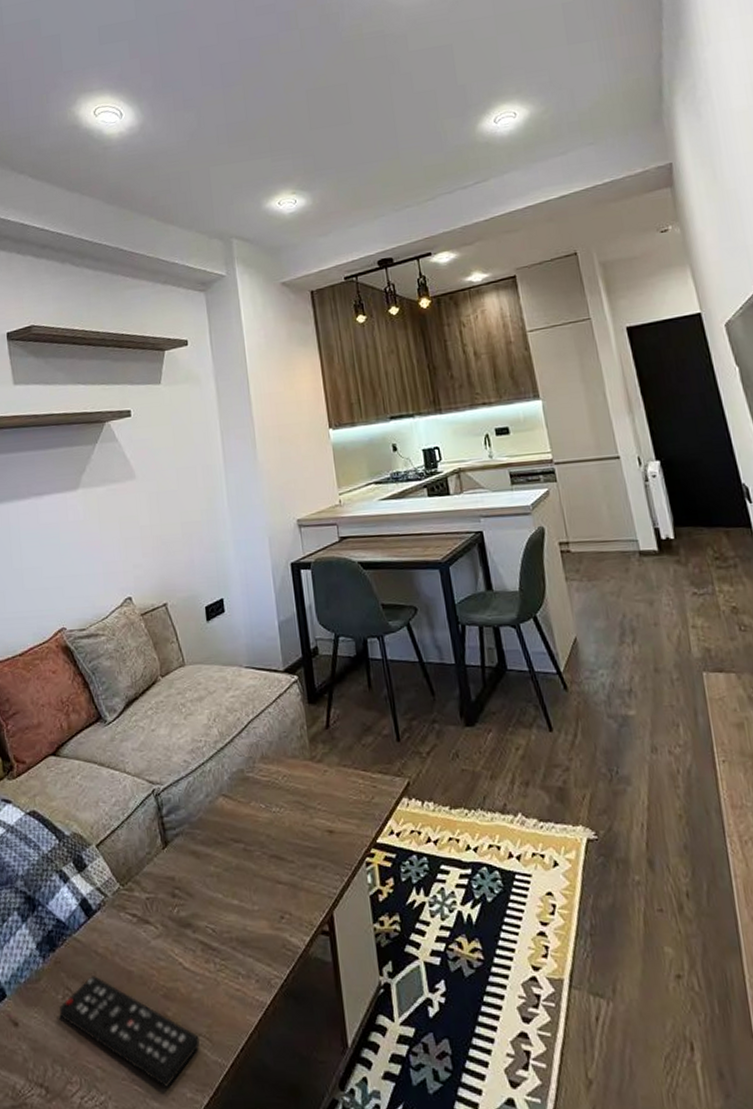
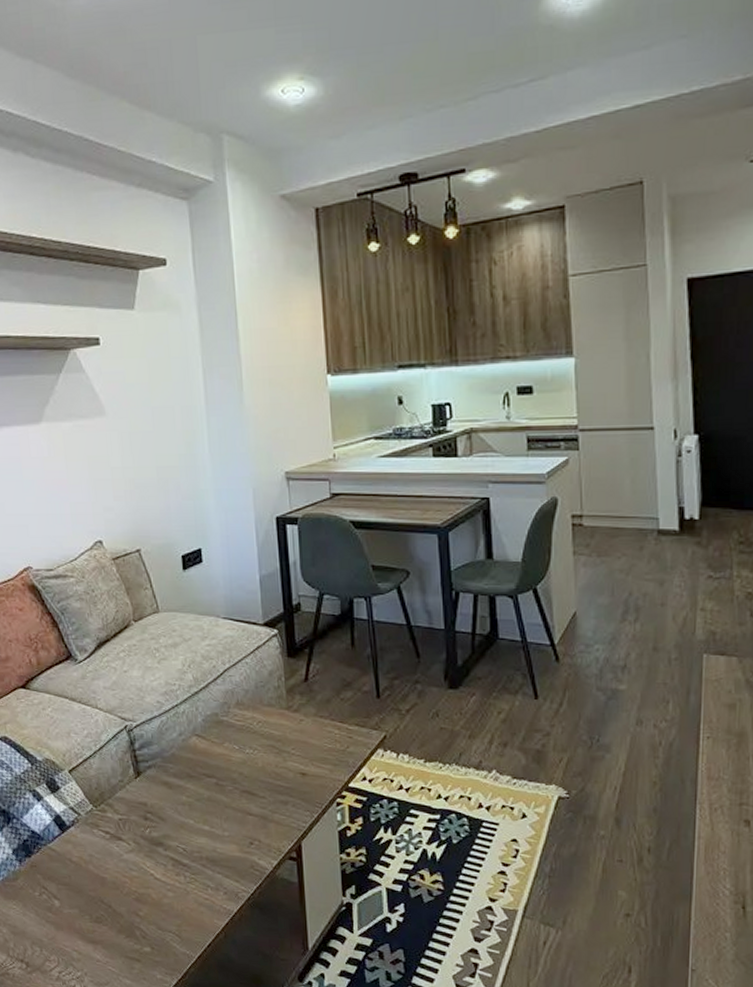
remote control: present [60,976,200,1089] -> none [37,879,169,970]

